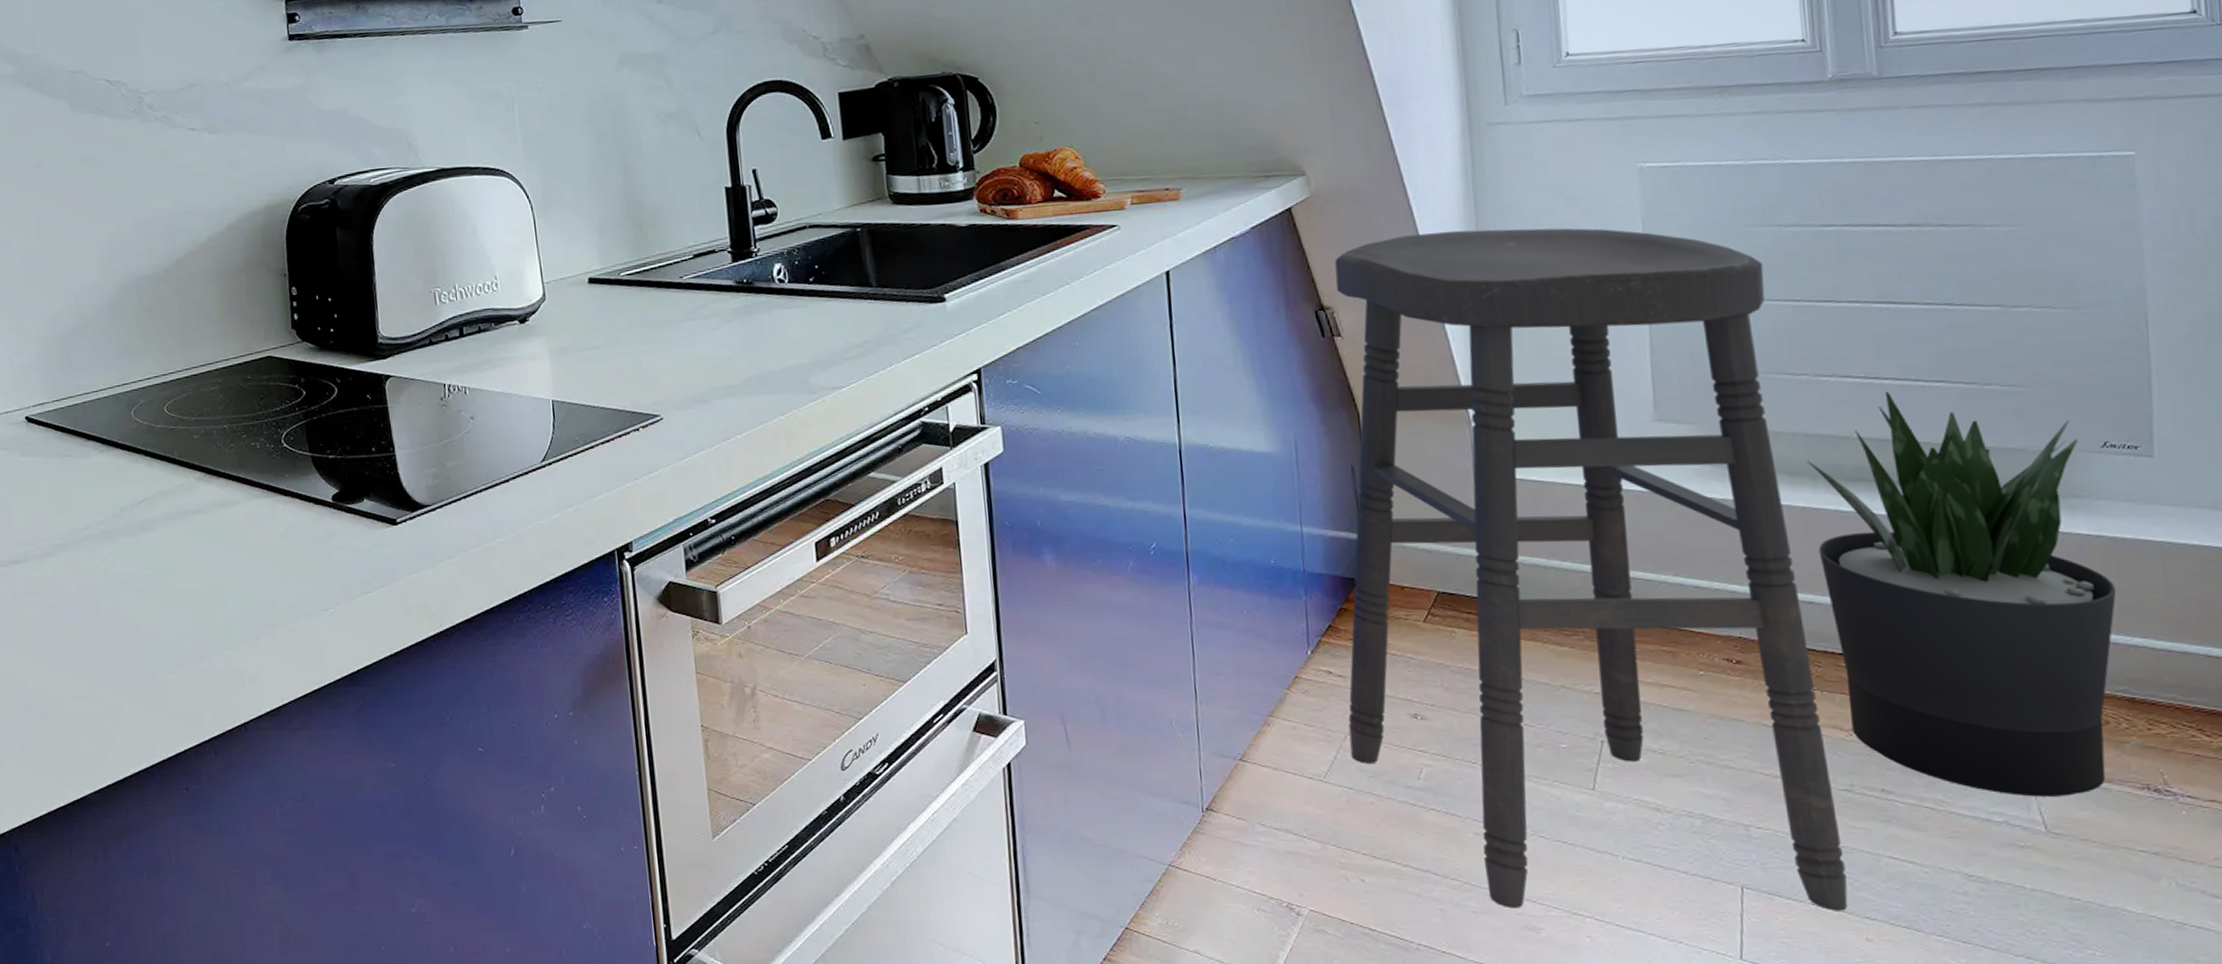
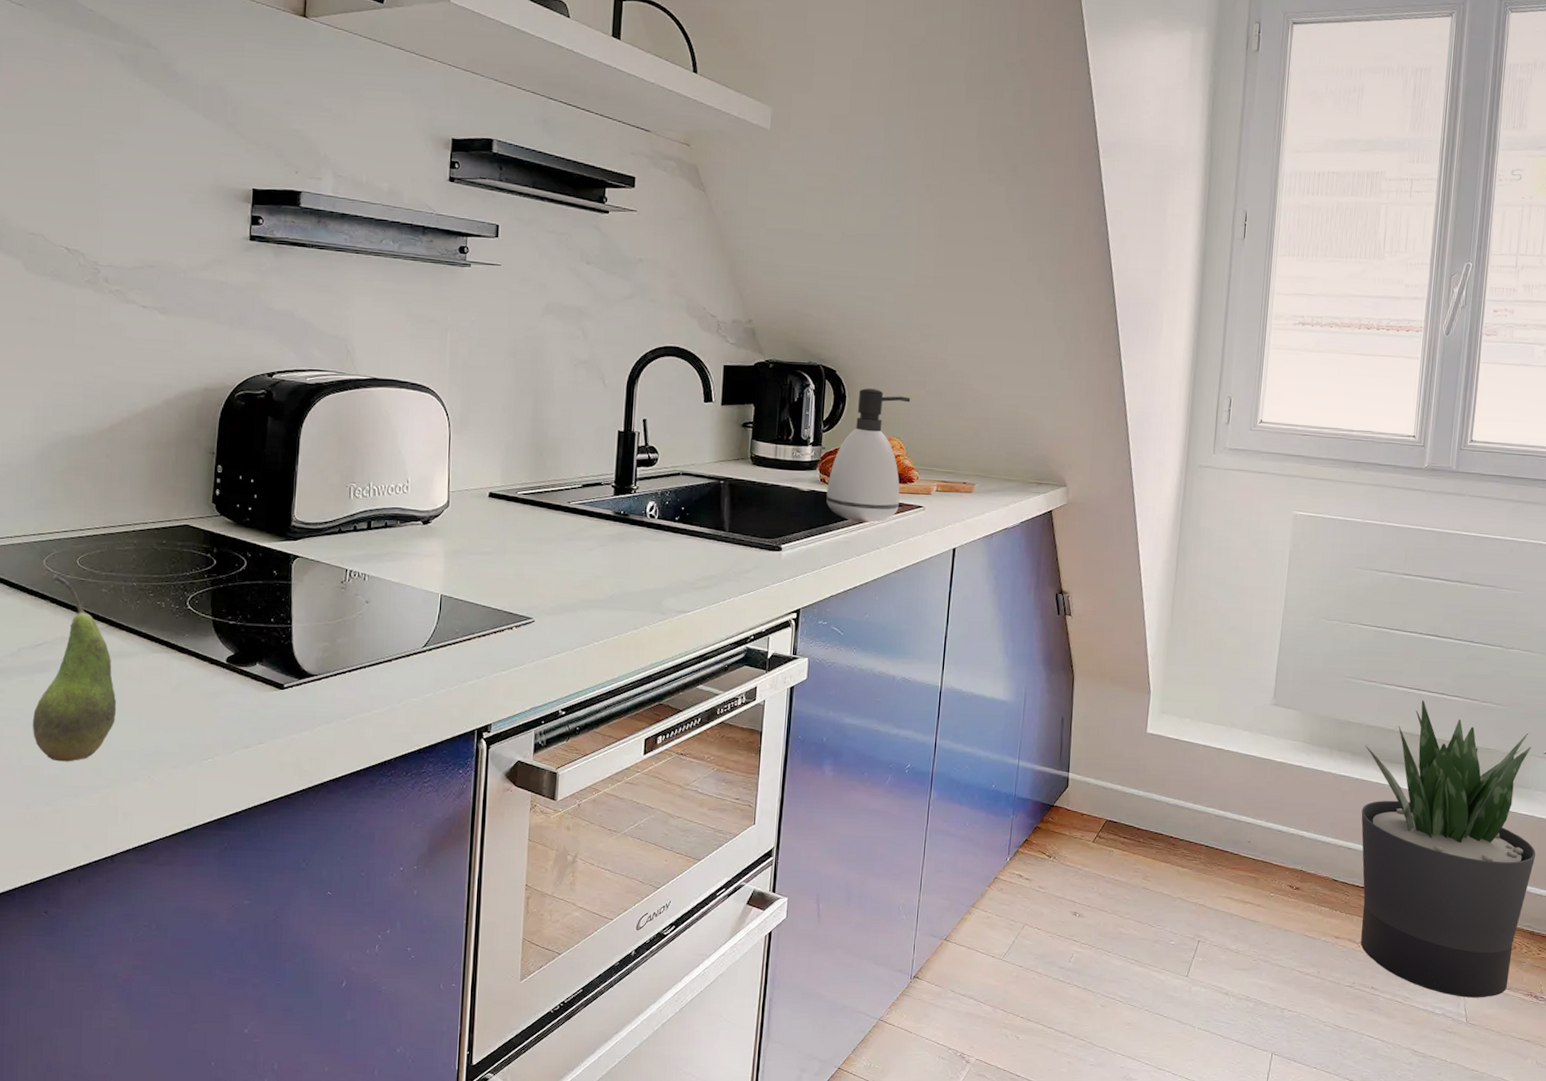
fruit: none [143,426,227,626] -> present [32,575,117,762]
soap dispenser: none [990,92,1086,255] -> present [826,388,911,523]
stool: present [1335,228,1848,911] -> none [1025,543,1361,1074]

